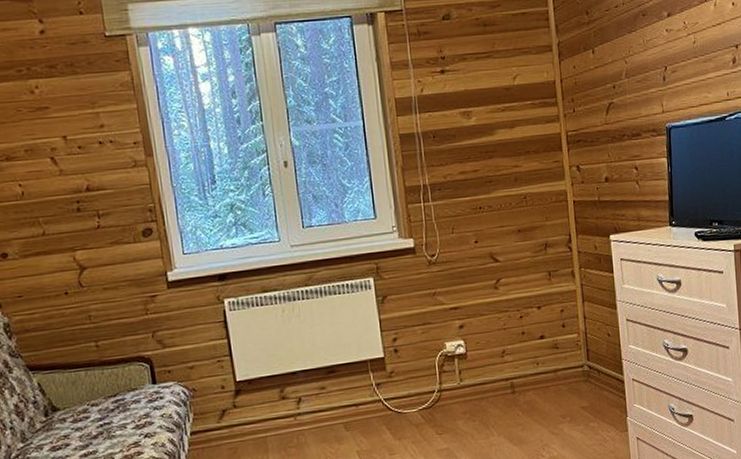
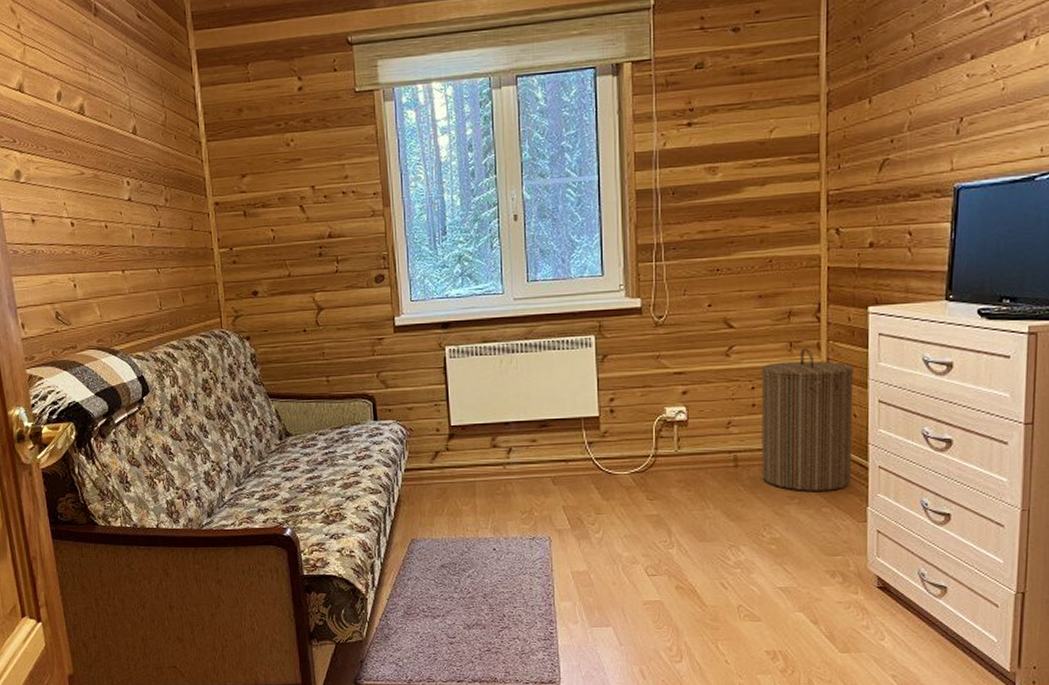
laundry hamper: none [526,276,612,410] -> present [761,348,854,491]

